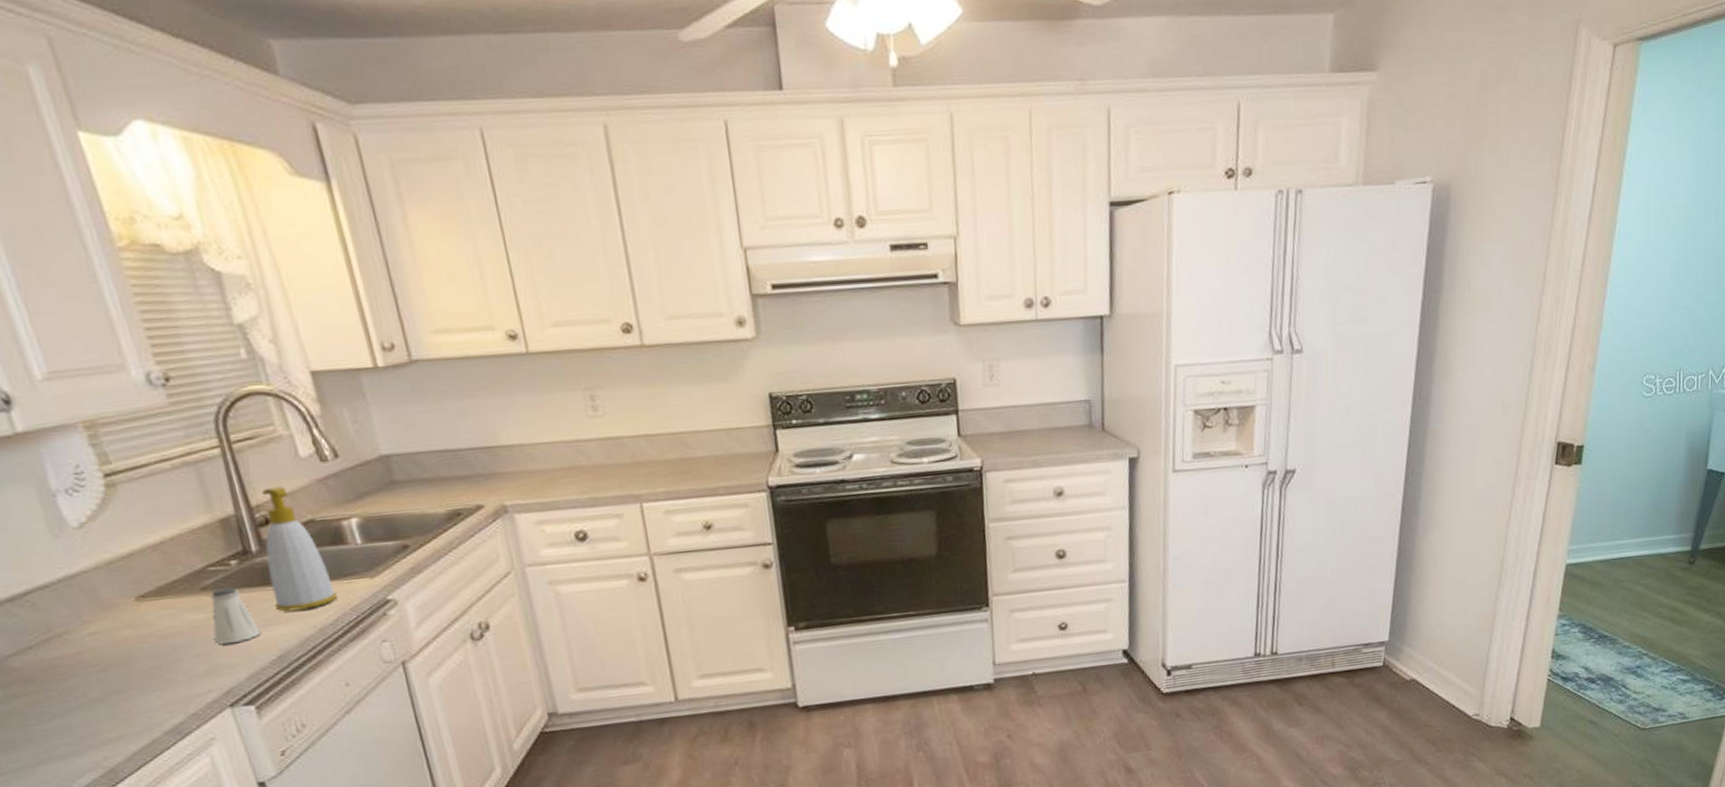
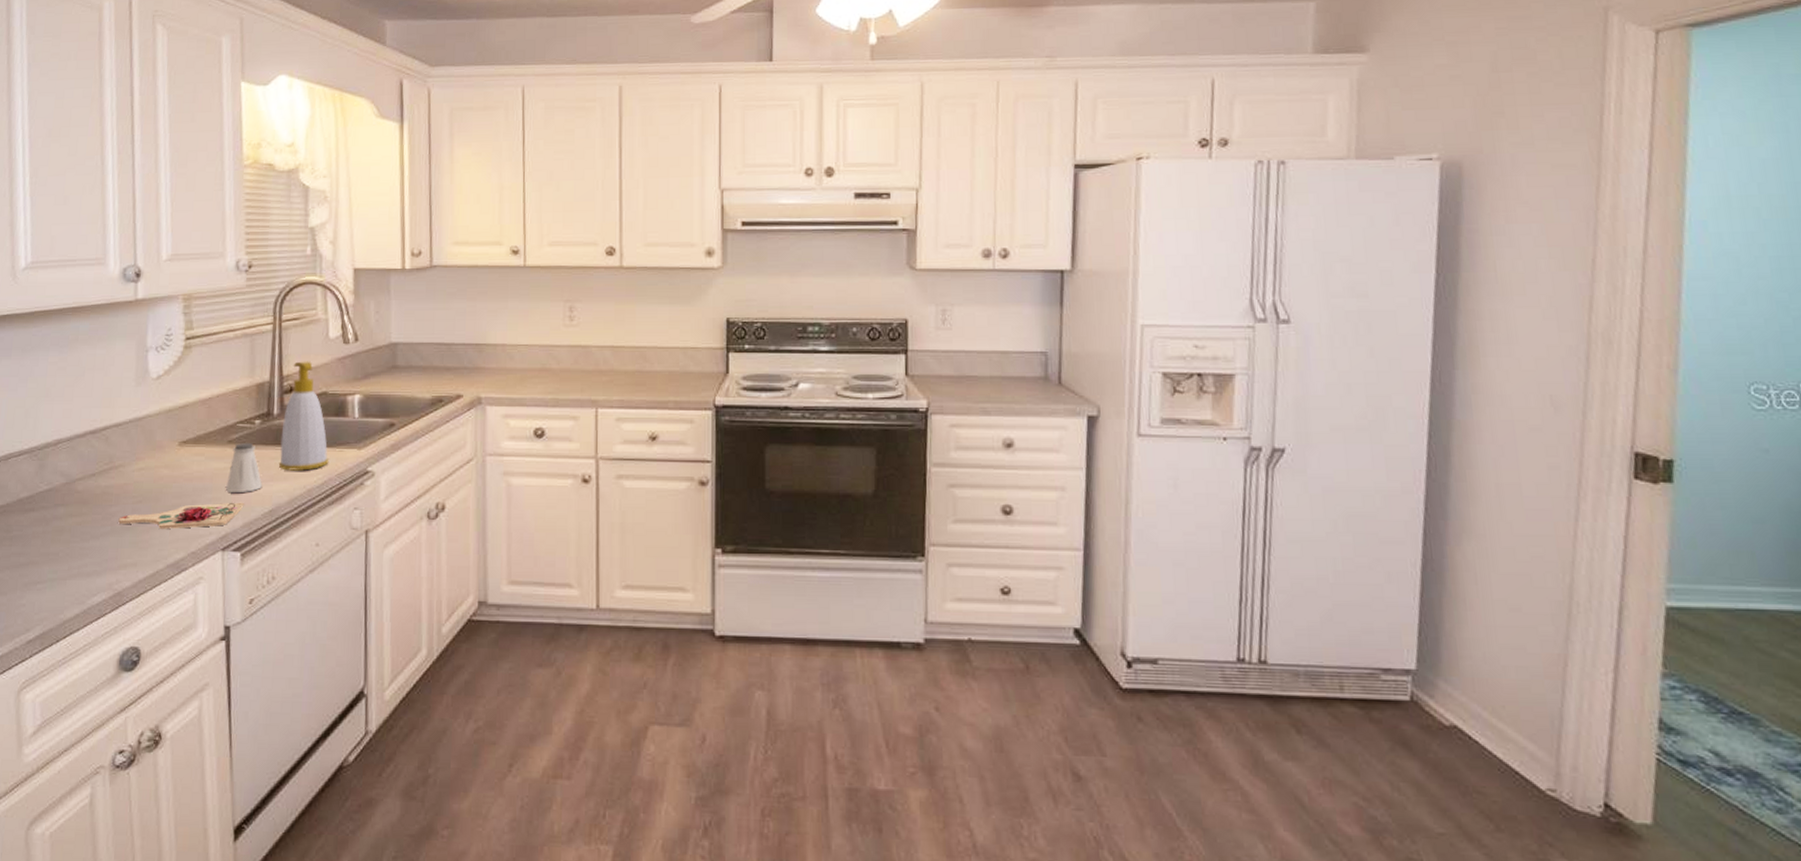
cutting board: none [82,652,244,697] -> present [118,502,244,530]

